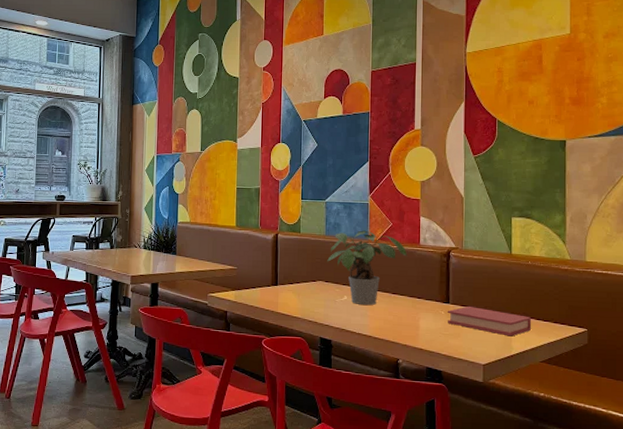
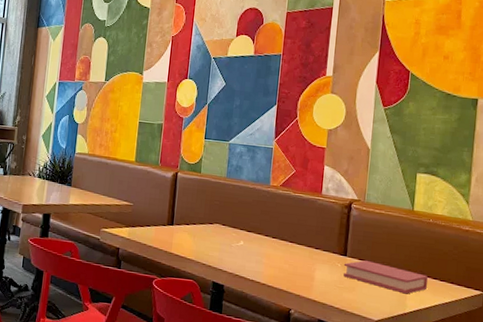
potted plant: present [327,230,407,305] -> none [226,175,308,252]

